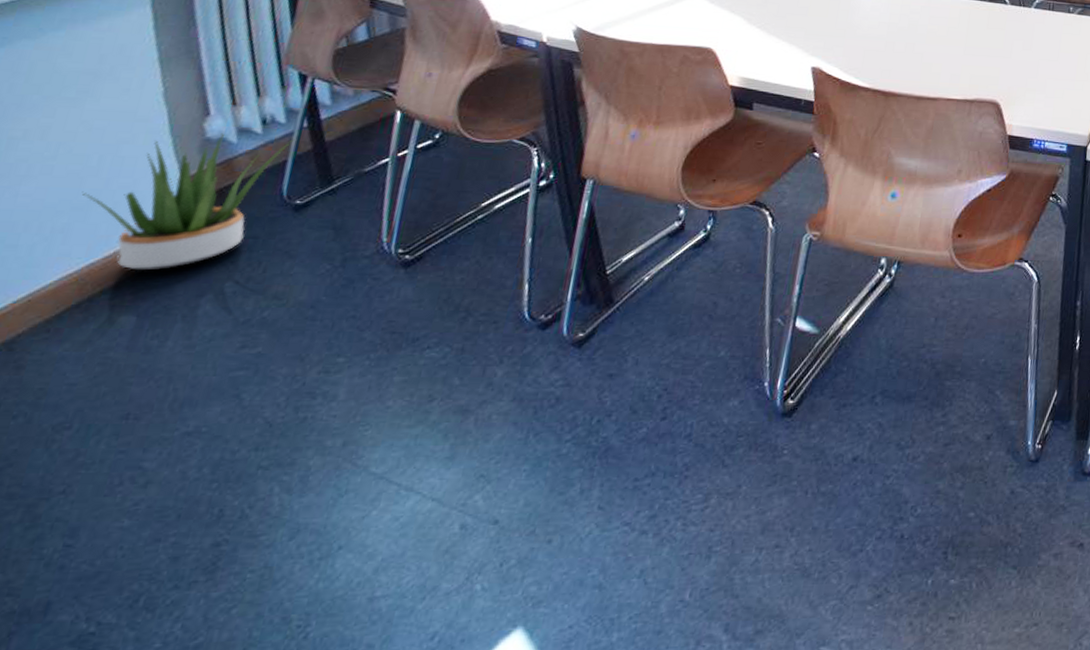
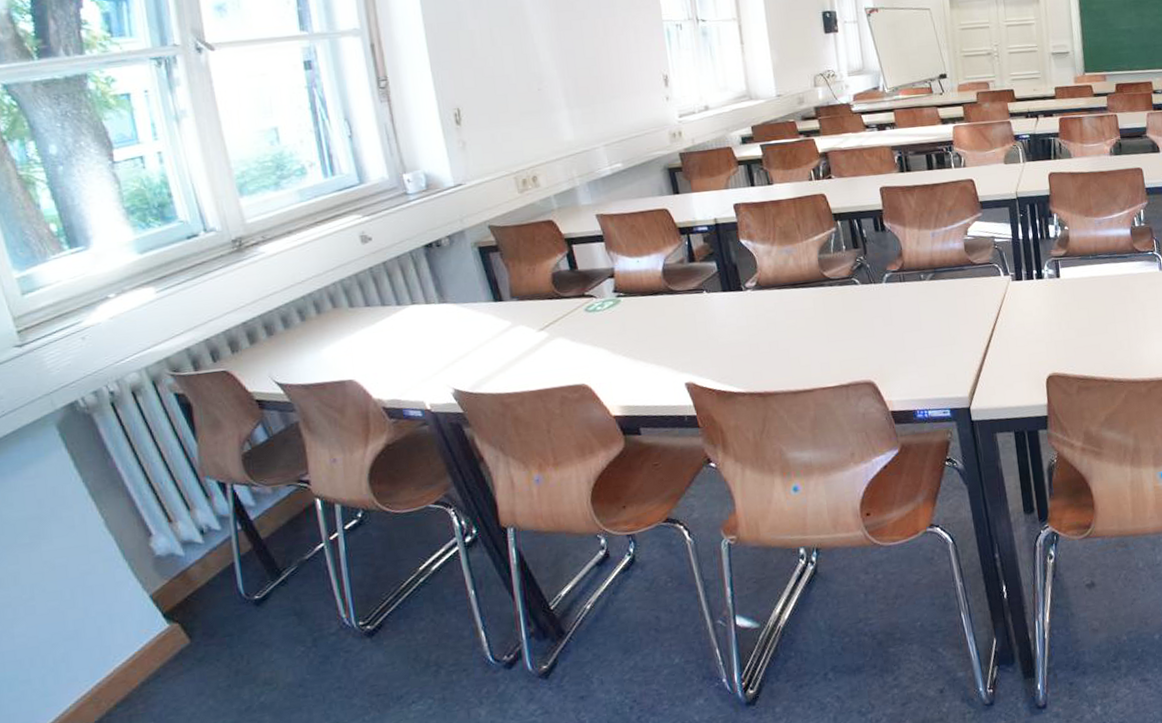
potted plant: present [82,133,295,271] -> none [67,542,235,683]

